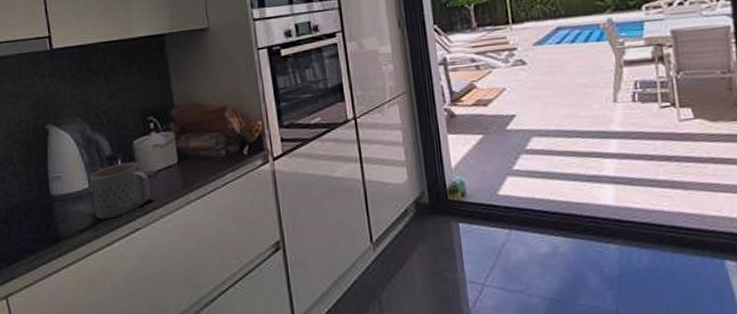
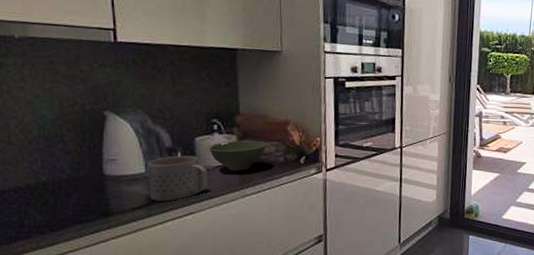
bowl: none [147,134,206,174] -> present [208,140,267,171]

